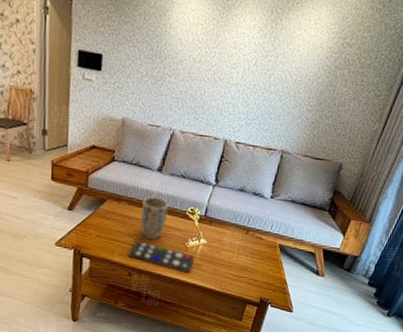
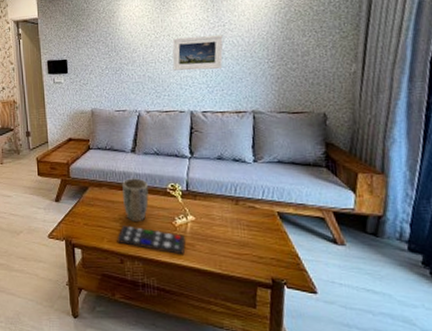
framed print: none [216,58,273,103] -> present [172,35,223,71]

